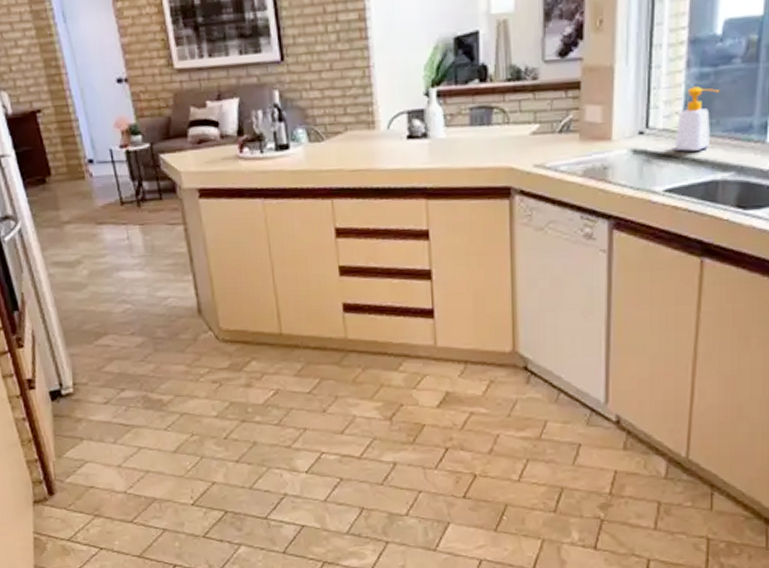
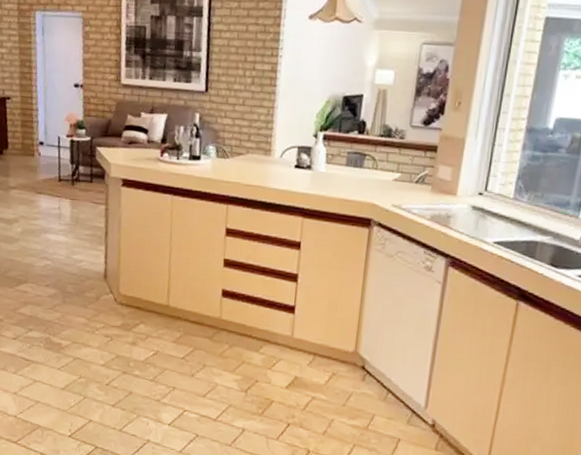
soap bottle: present [674,86,720,152] -> none [505,165,547,215]

